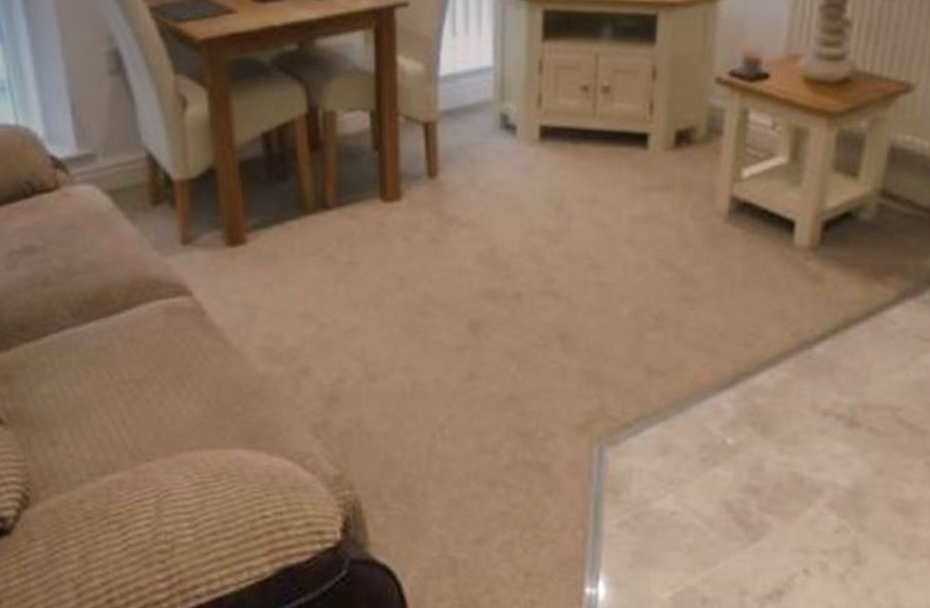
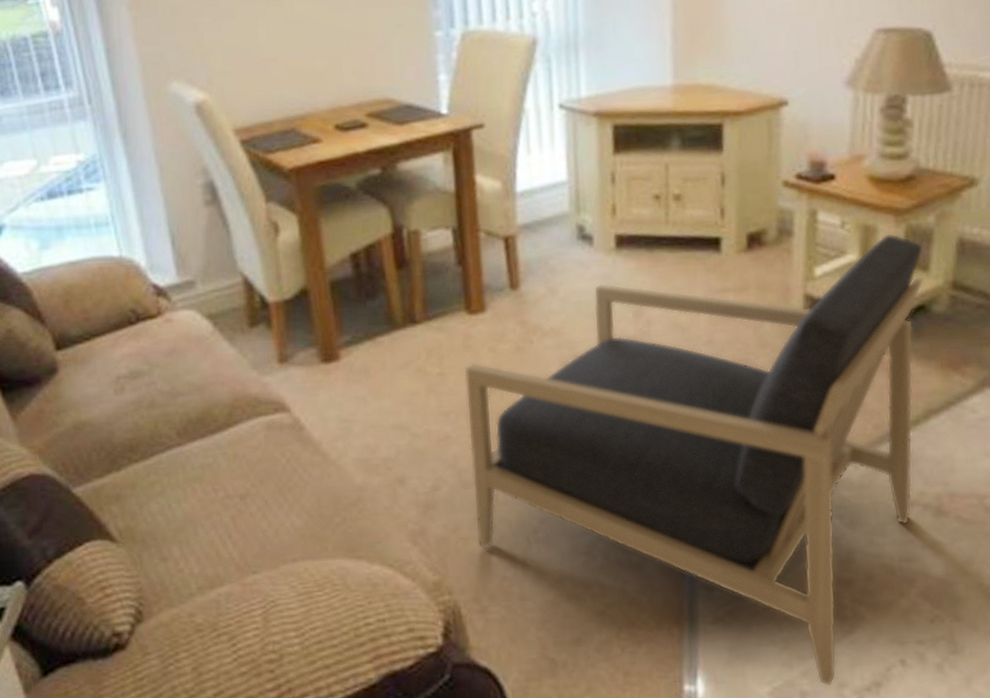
armchair: none [376,137,854,594] -> present [464,233,924,687]

